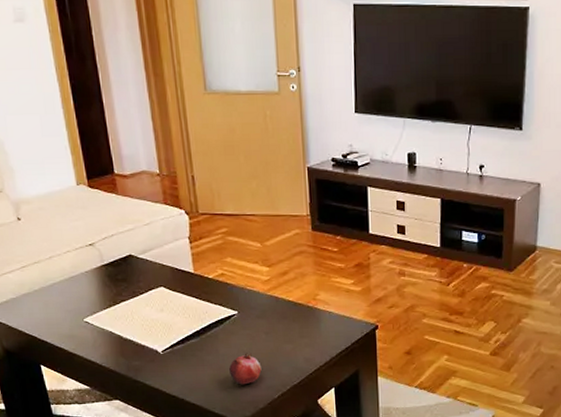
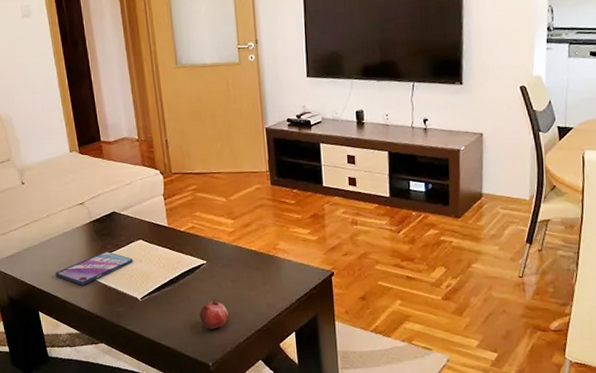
video game case: none [60,299,153,337] -> present [55,251,133,286]

